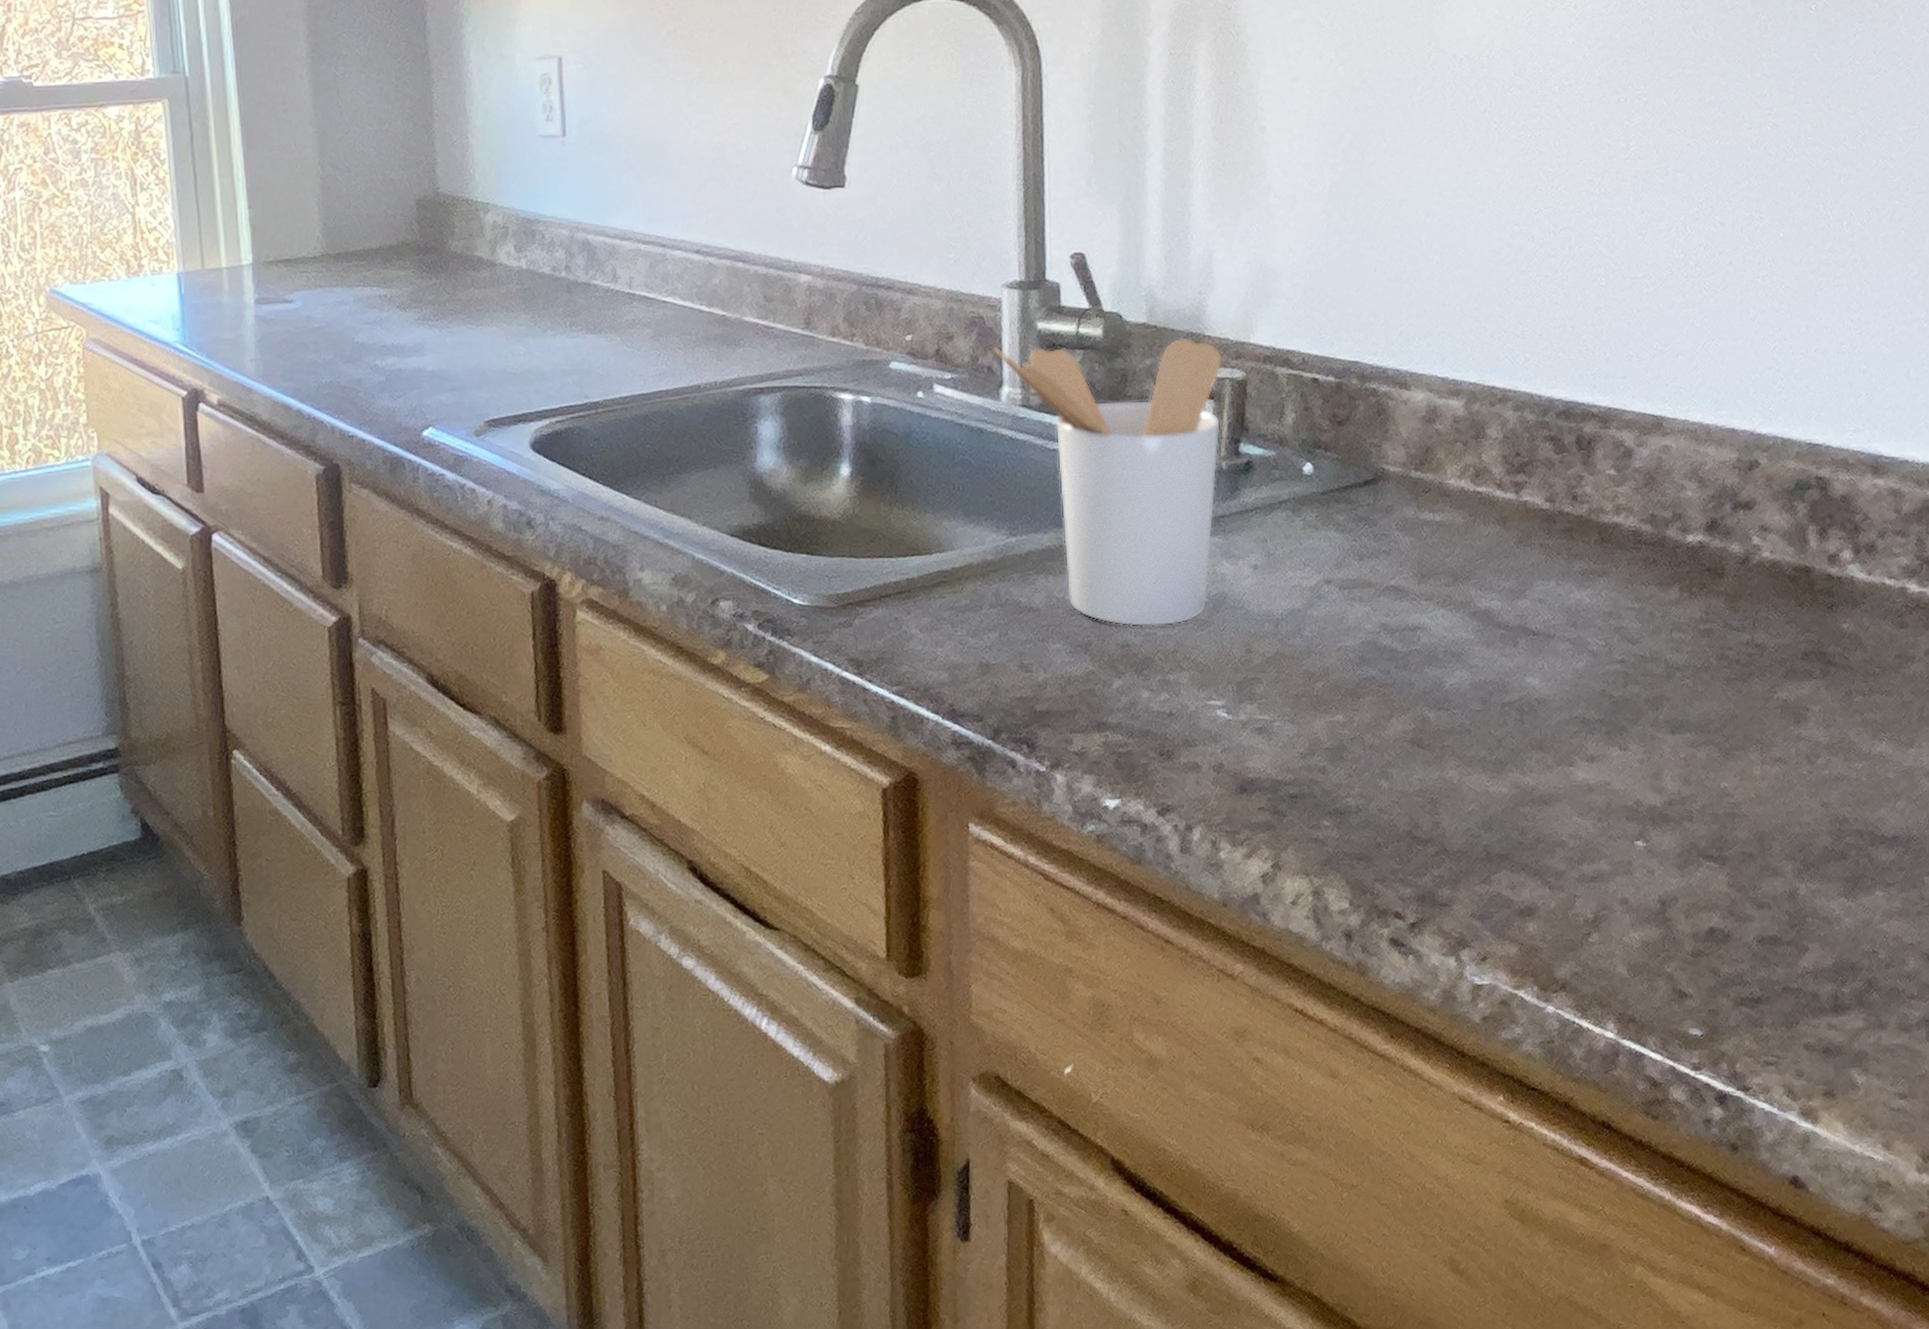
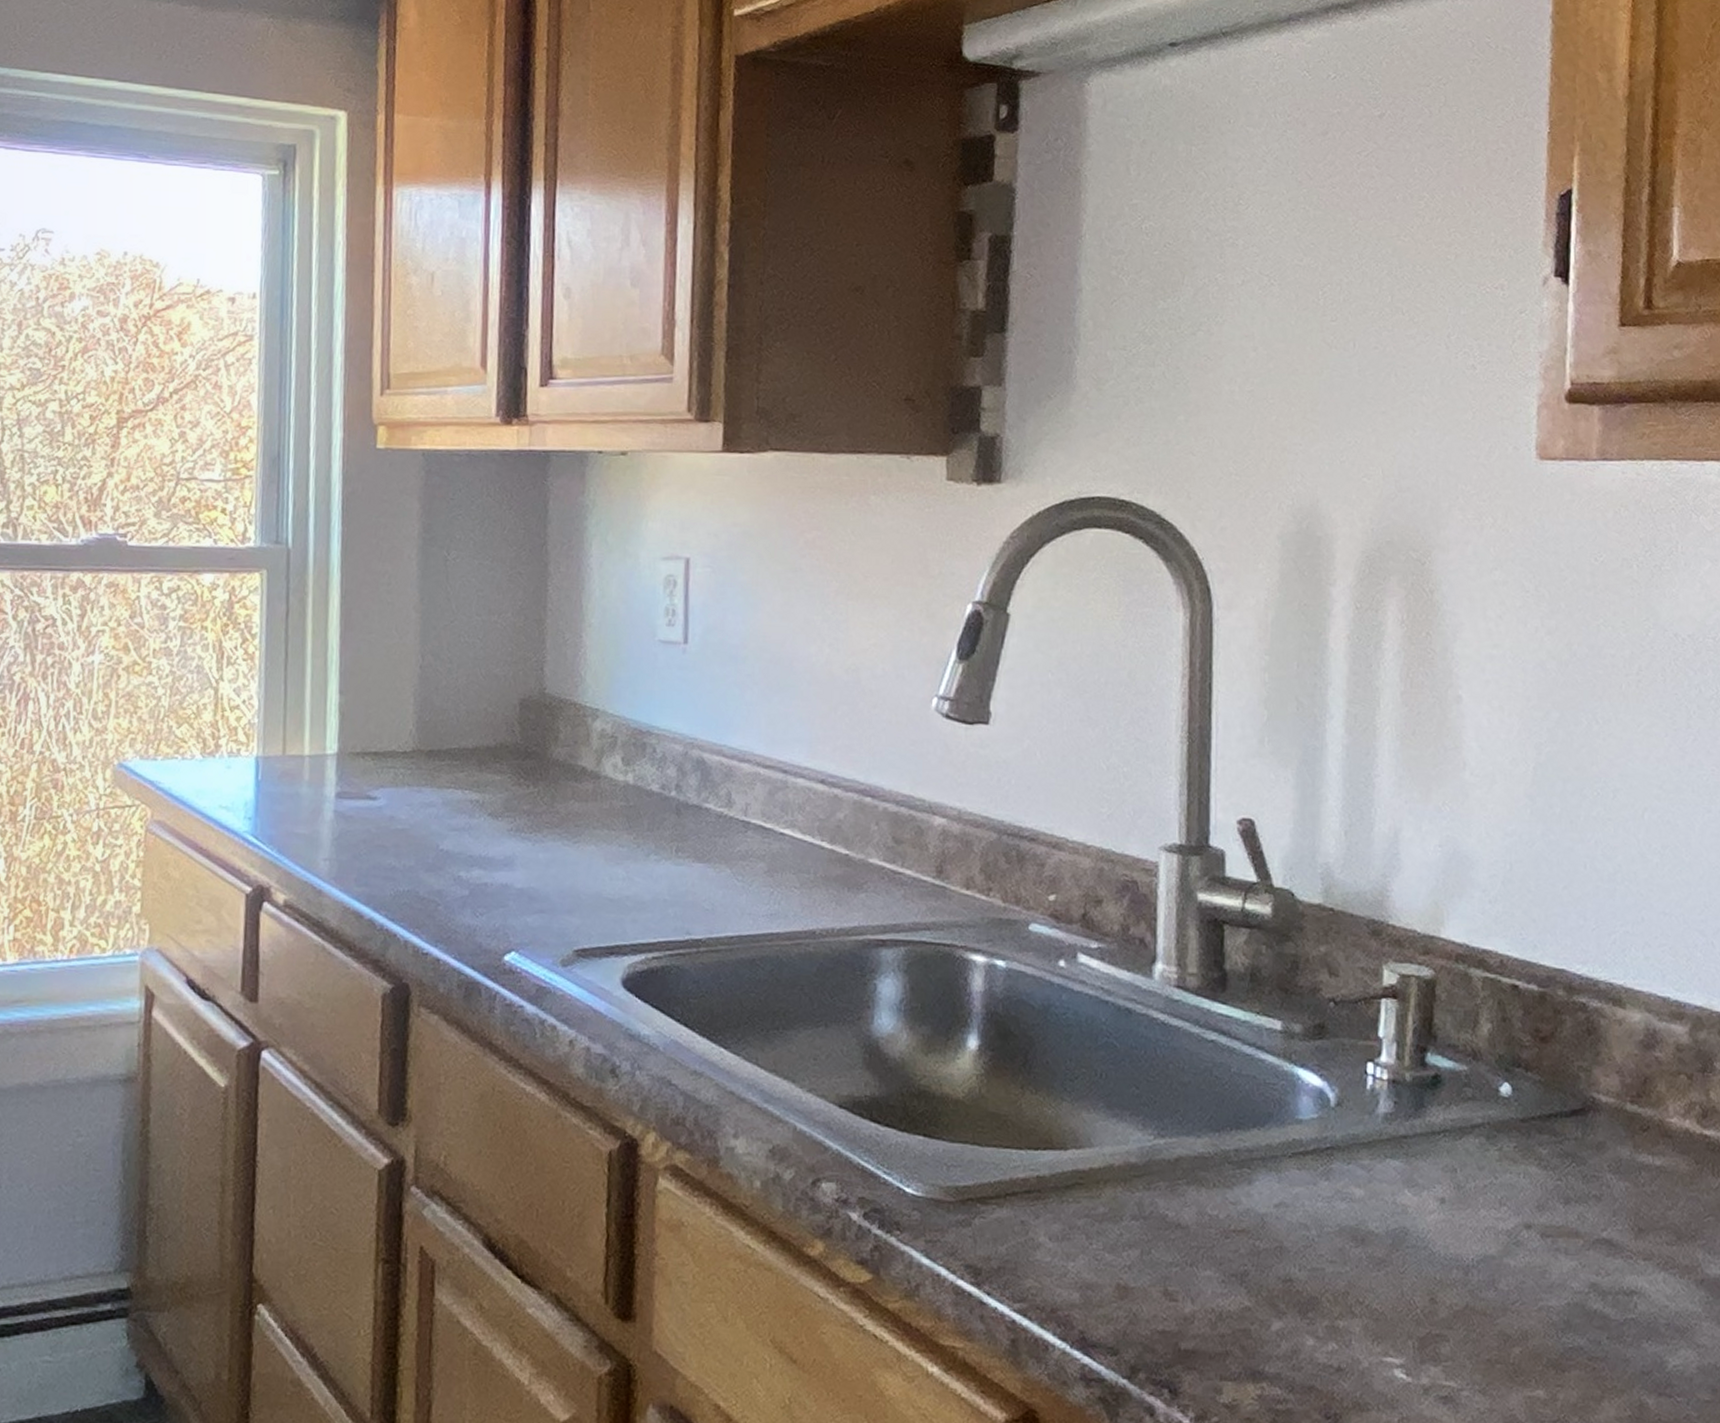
utensil holder: present [993,337,1223,627] -> none [1147,916,1409,1262]

